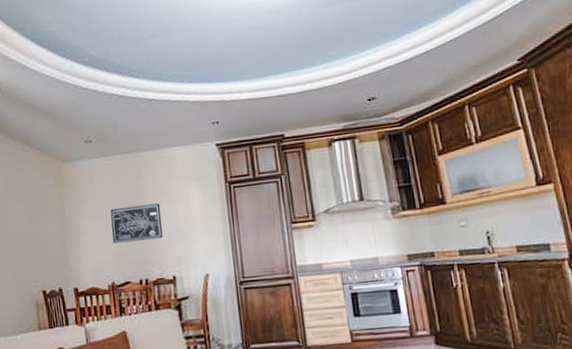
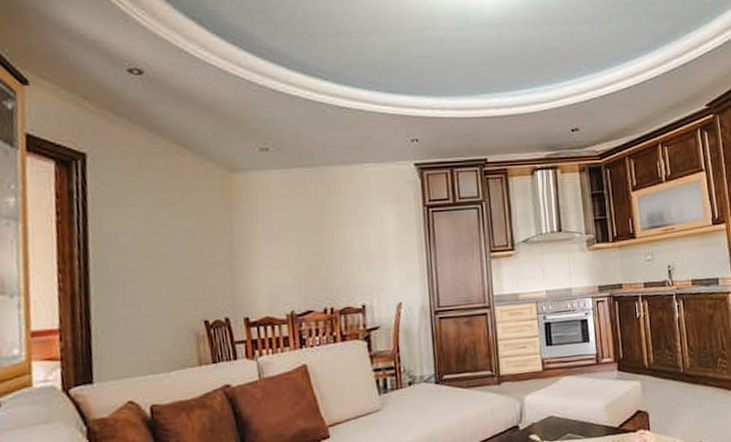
wall art: present [110,203,163,244] -> none [290,225,352,268]

